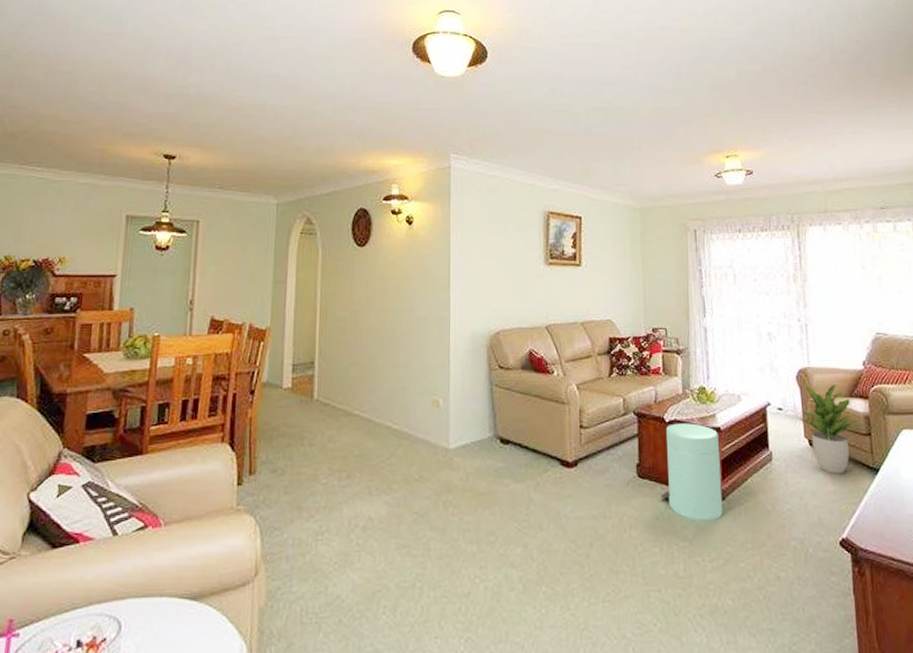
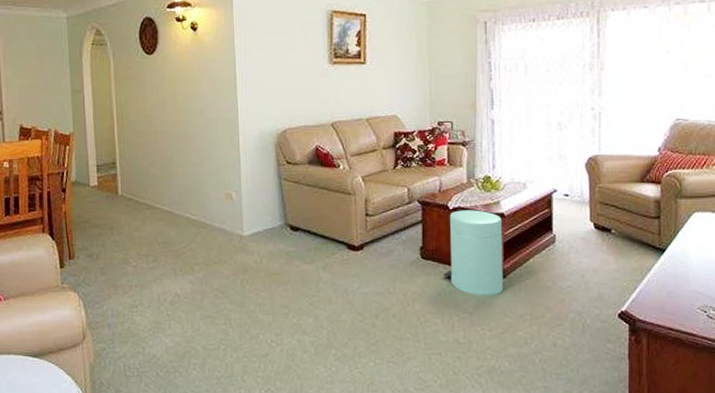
potted plant: present [798,384,861,474] -> none [585,170,650,255]

